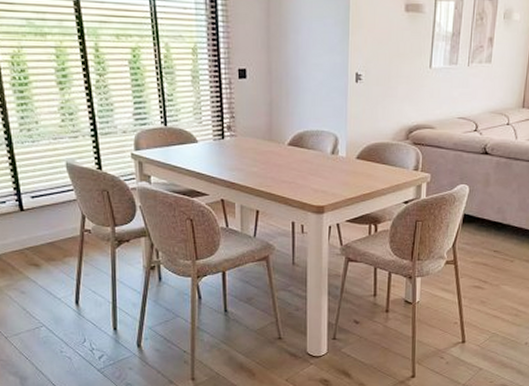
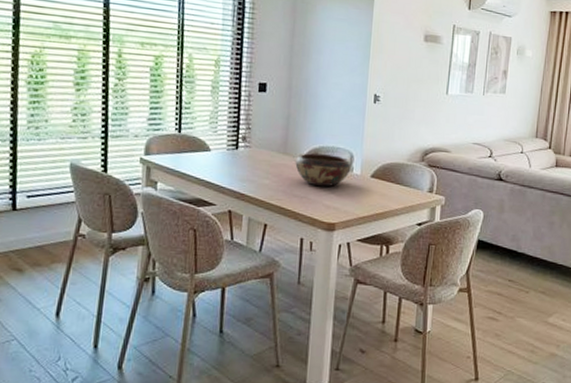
decorative bowl: none [281,138,336,171] -> present [295,153,351,187]

